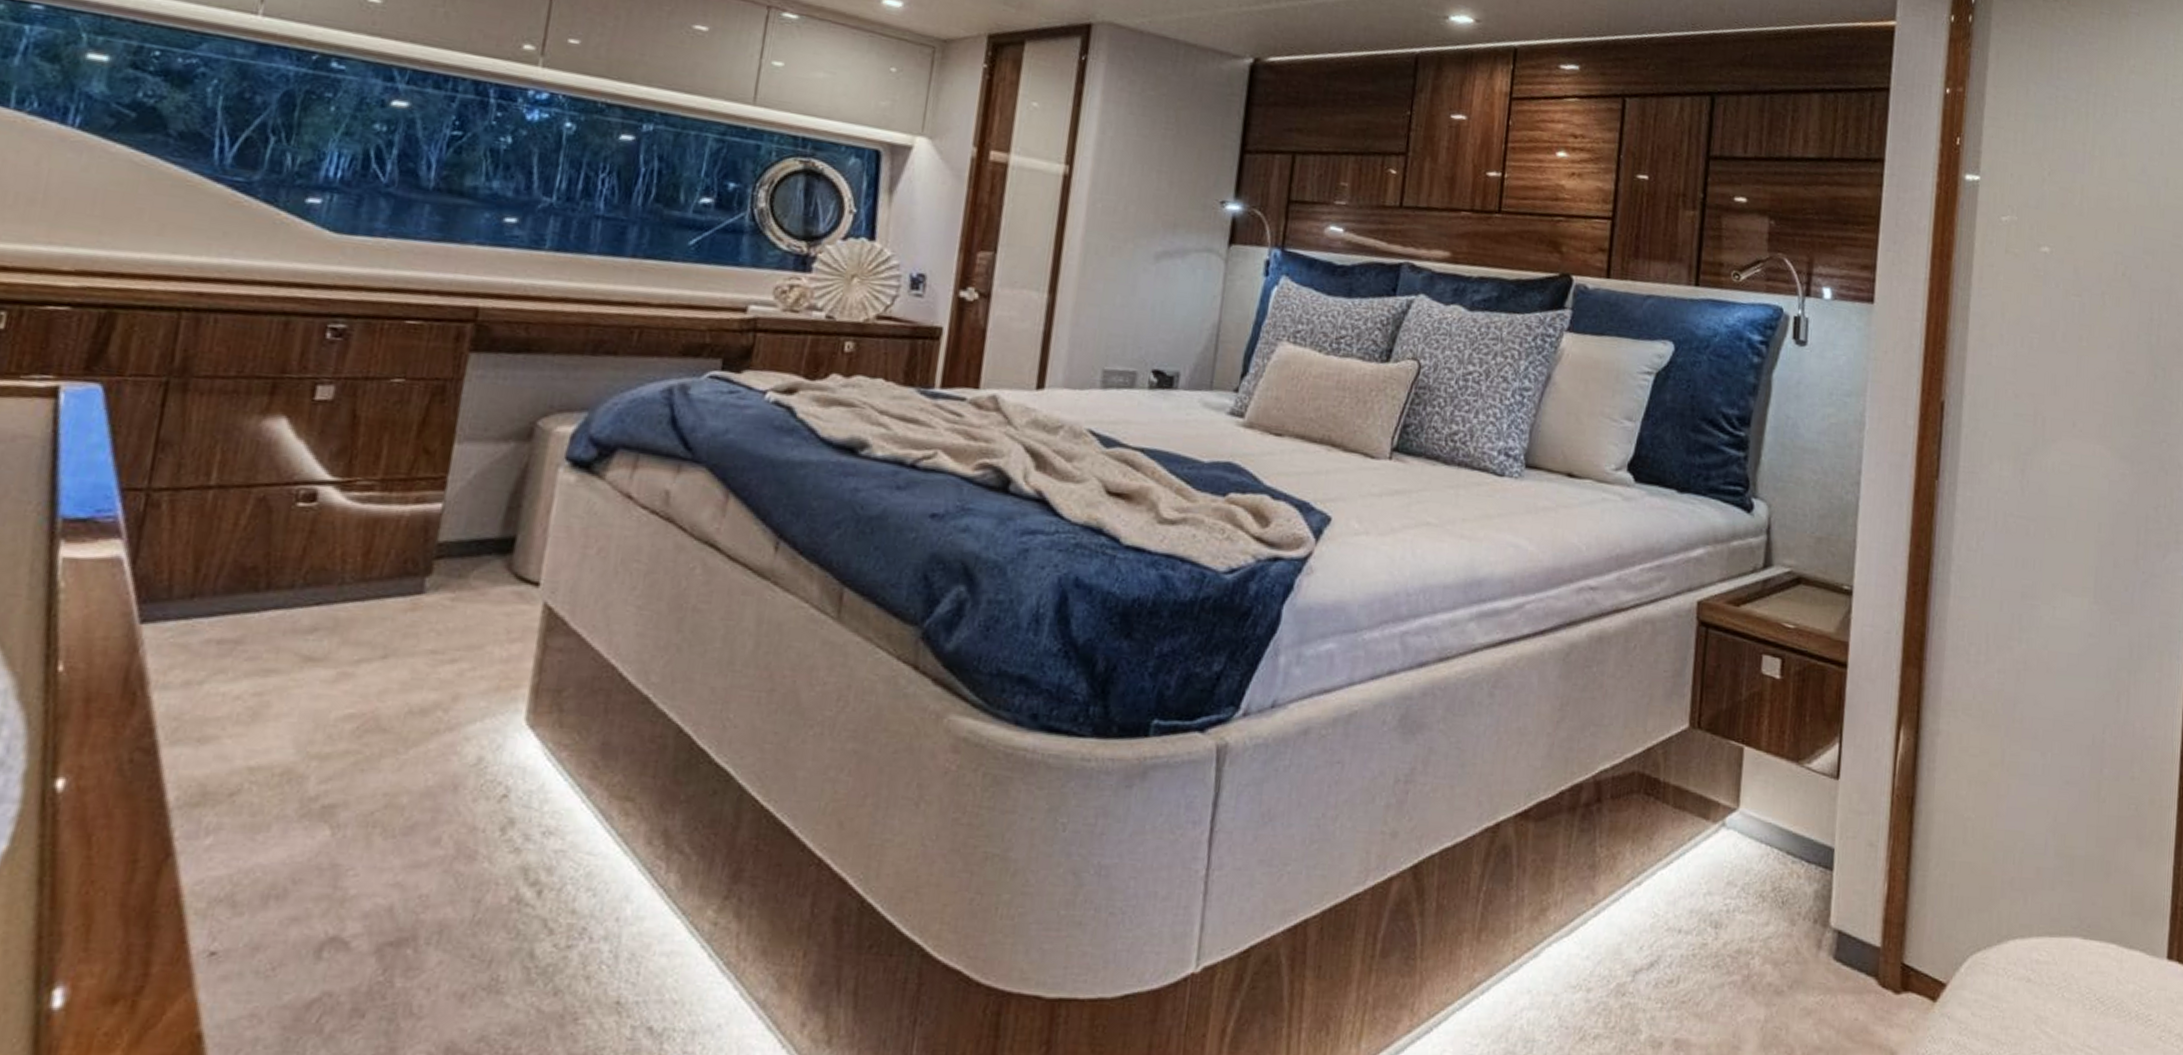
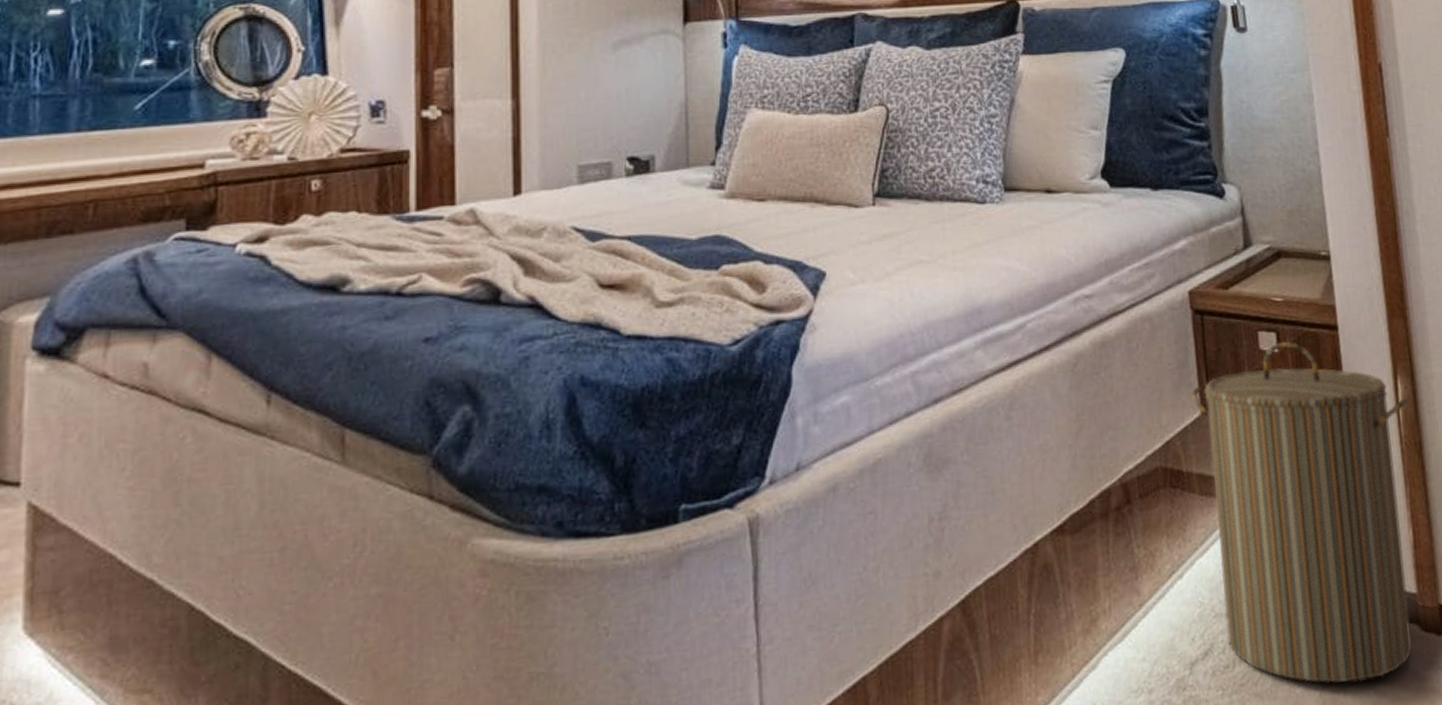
laundry hamper: none [1676,668,1909,1024] -> present [1191,341,1412,683]

